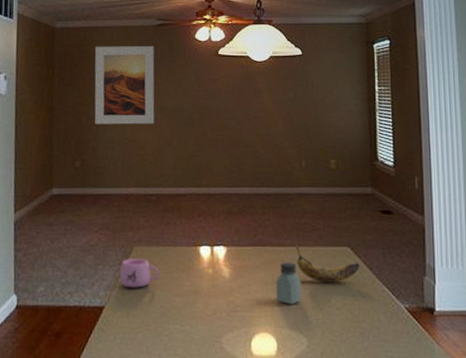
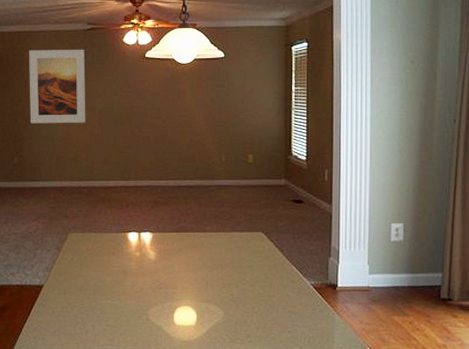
mug: present [119,258,160,288] -> none [56,244,92,269]
saltshaker: present [276,262,301,304] -> none [197,246,219,282]
banana: present [296,245,360,283] -> none [215,231,272,263]

